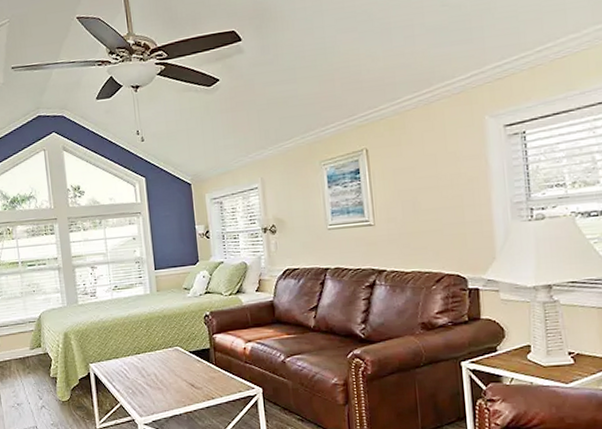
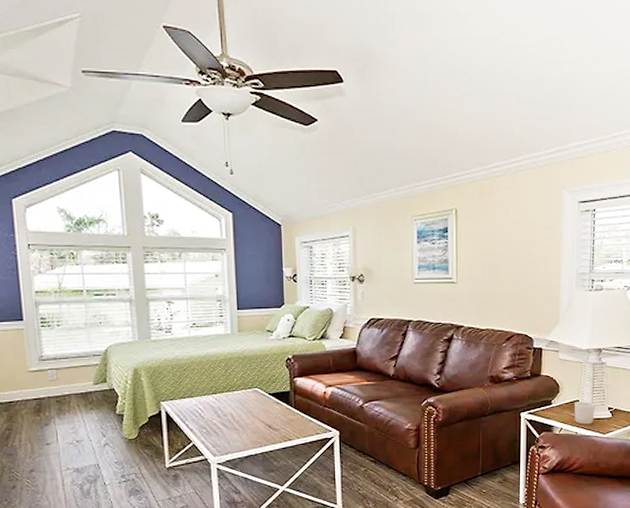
mug: none [524,346,552,374] -> present [573,401,595,425]

